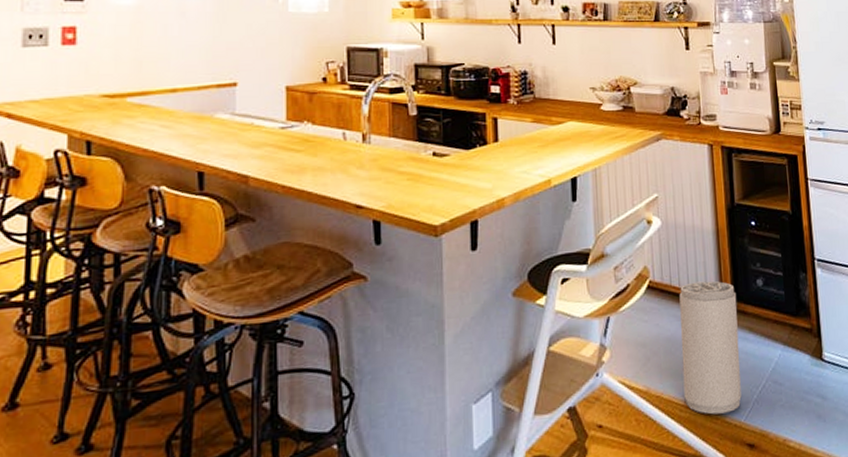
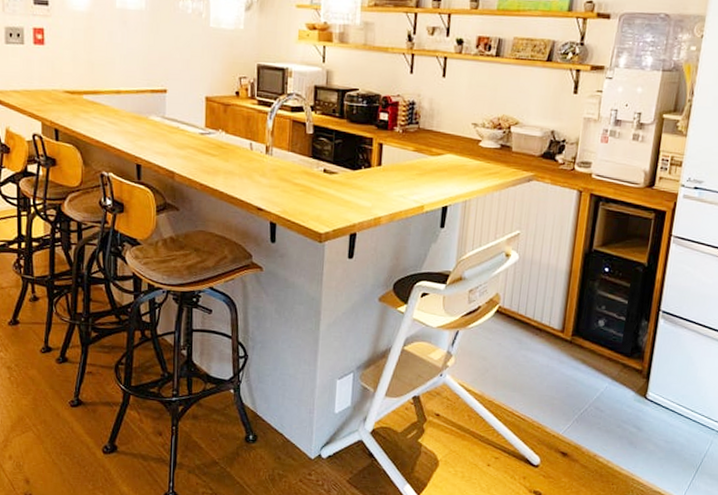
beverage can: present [679,281,742,415] -> none [513,313,577,425]

